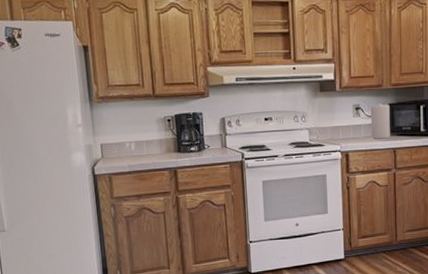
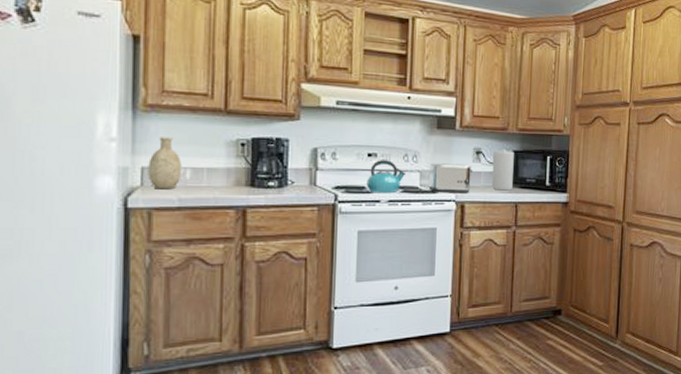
decorative vase: none [105,120,129,160] -> present [148,137,182,190]
kettle: none [266,121,296,150] -> present [366,159,405,194]
toaster: none [316,119,353,146] -> present [428,163,472,194]

